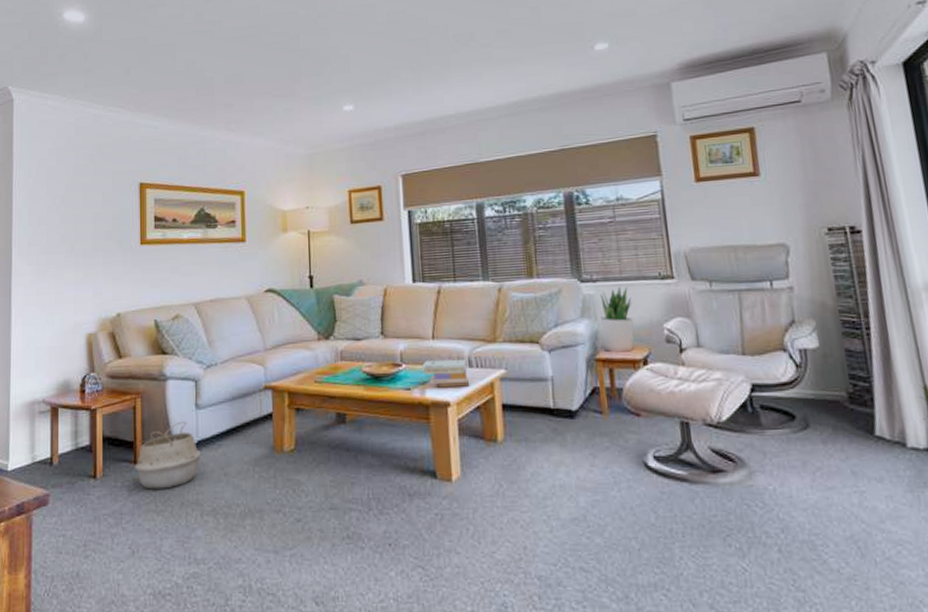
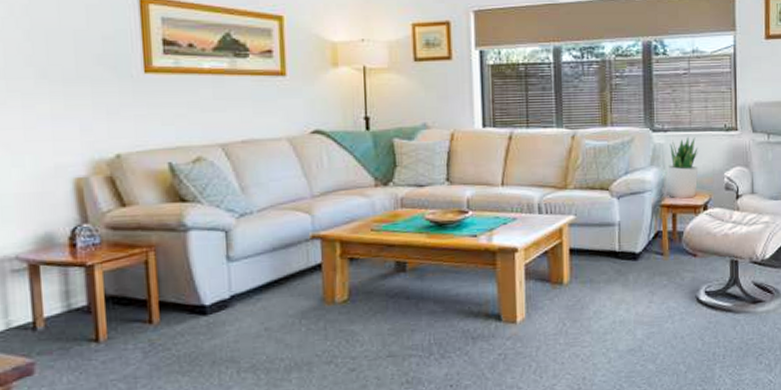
woven basket: present [135,421,202,489] -> none [150,275,236,350]
books: present [421,358,470,388] -> none [489,205,539,234]

